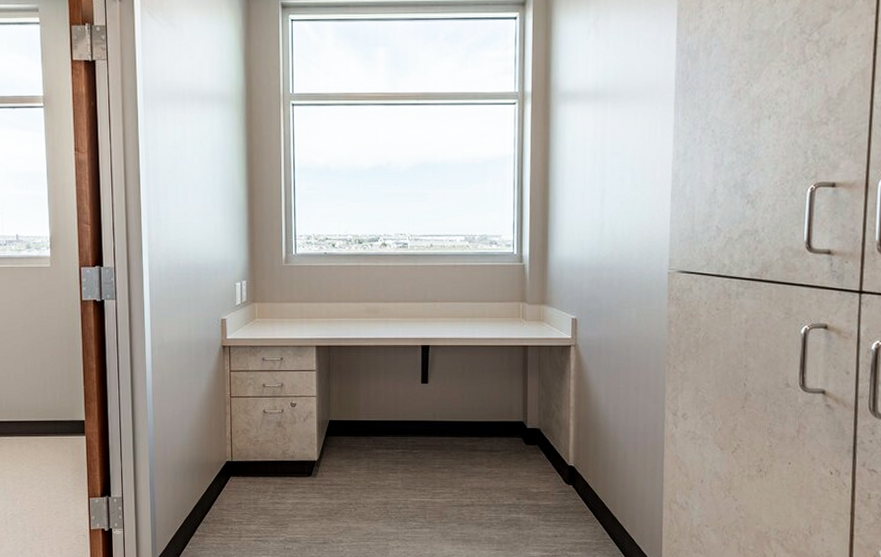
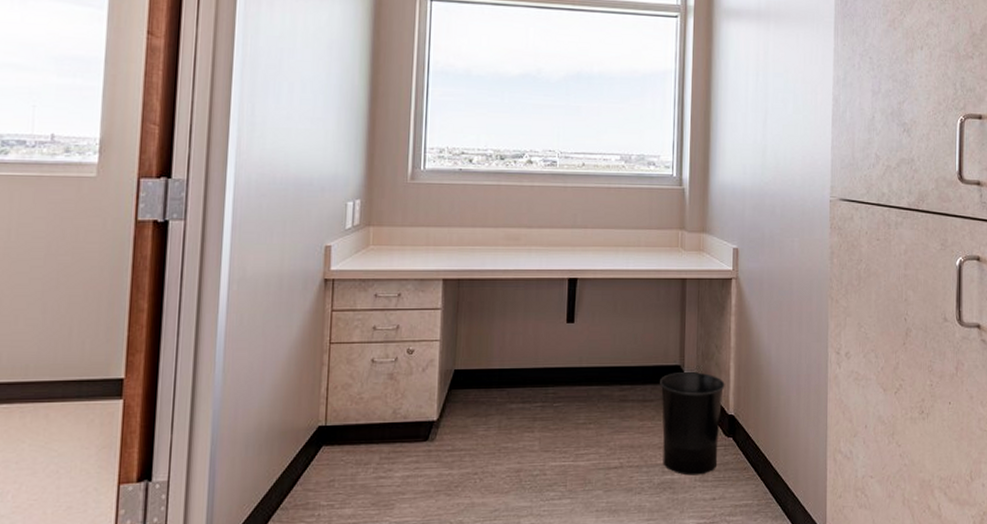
waste bin: none [505,428,565,515] -> present [660,372,725,475]

